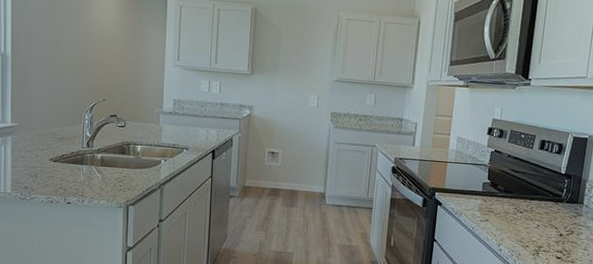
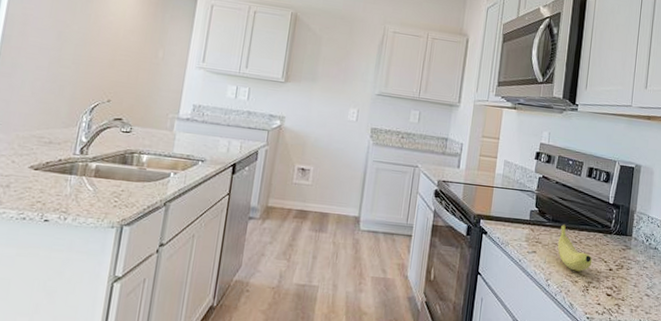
fruit: none [509,194,543,237] -> present [557,223,593,271]

